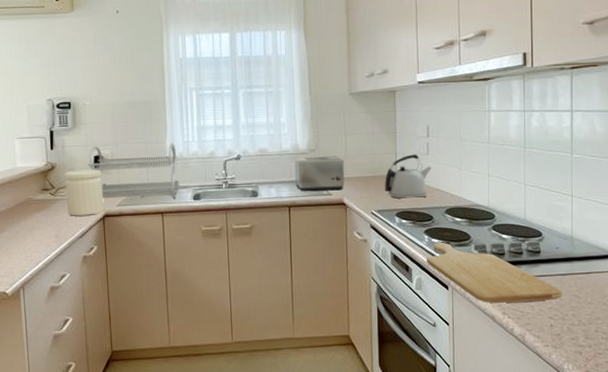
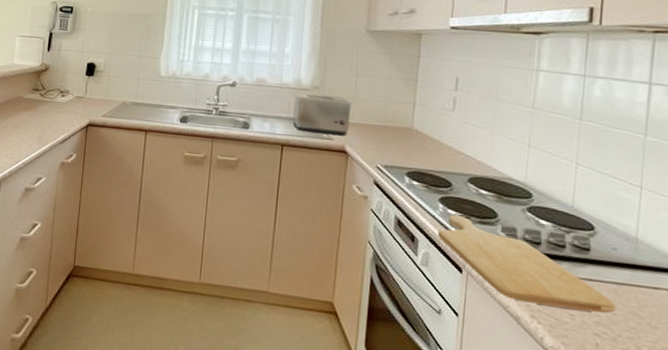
jar: present [64,169,105,216] -> none [53,74,92,122]
dish rack: present [88,143,180,199] -> none [80,53,171,118]
kettle: present [385,154,432,199] -> none [396,107,457,160]

